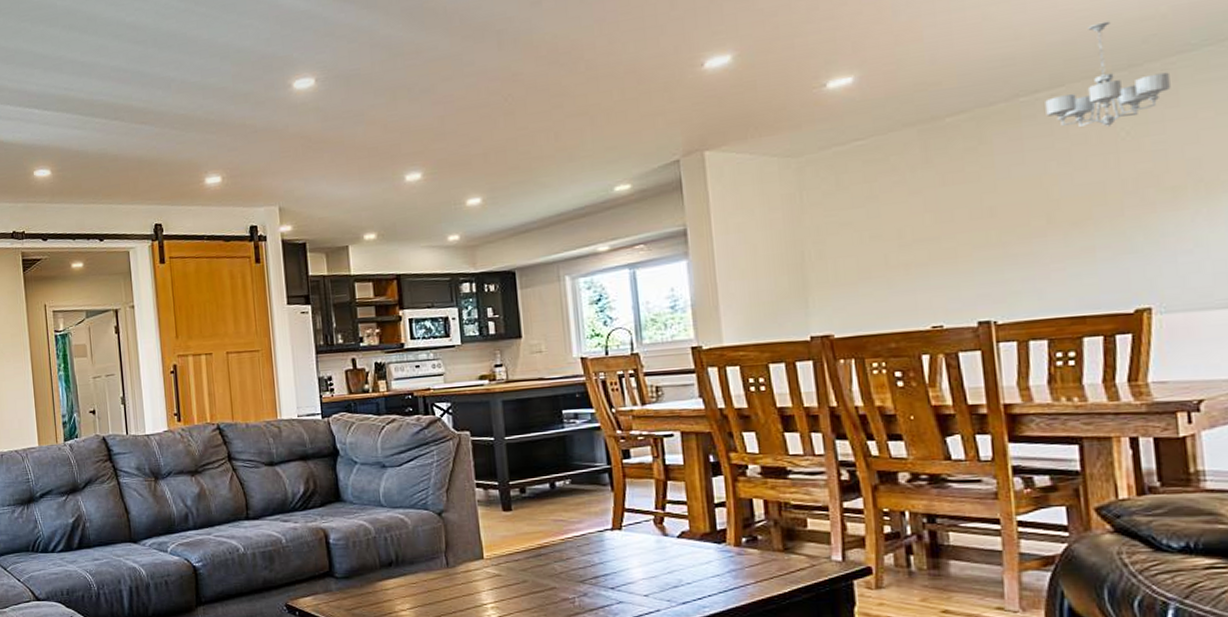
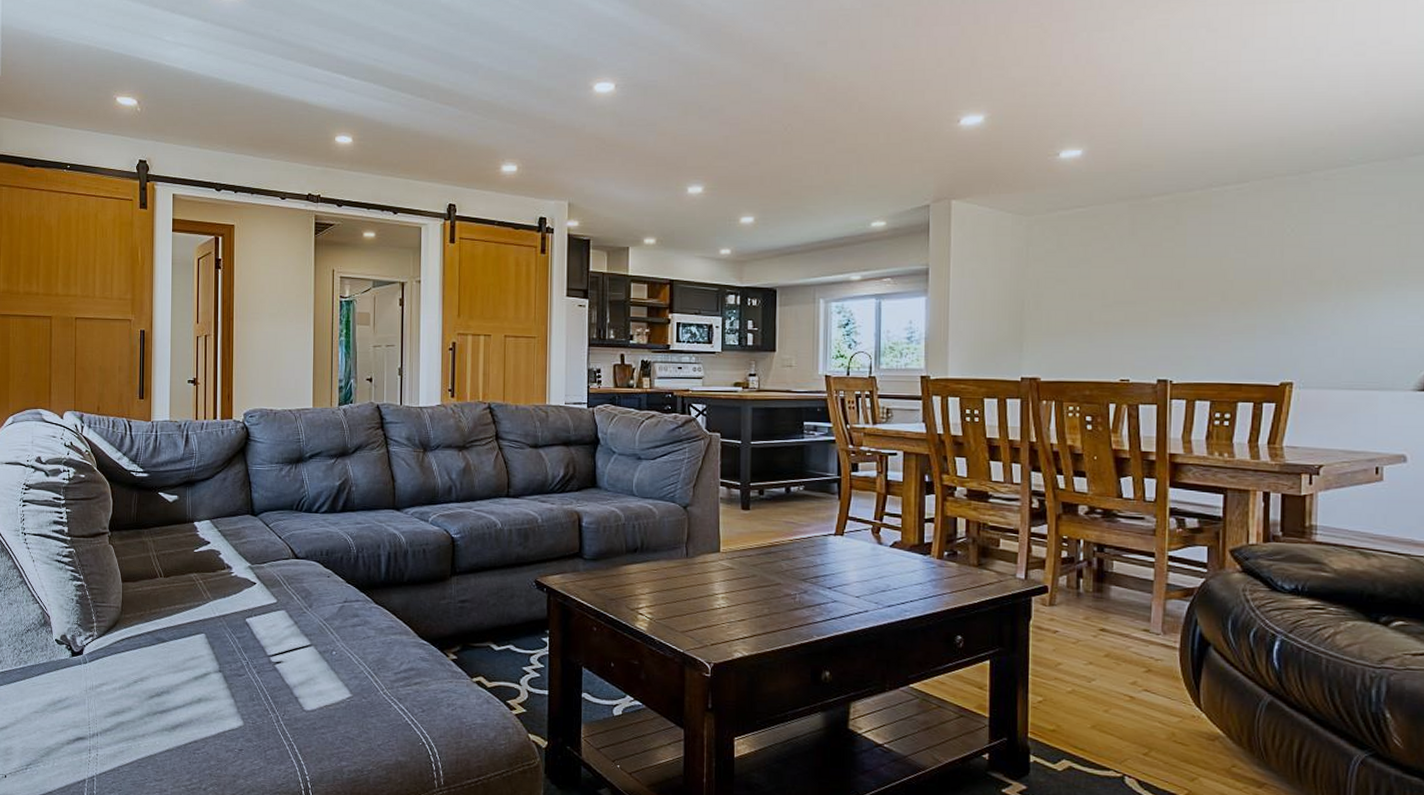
chandelier: present [1045,21,1171,127] -> none [1232,131,1330,222]

